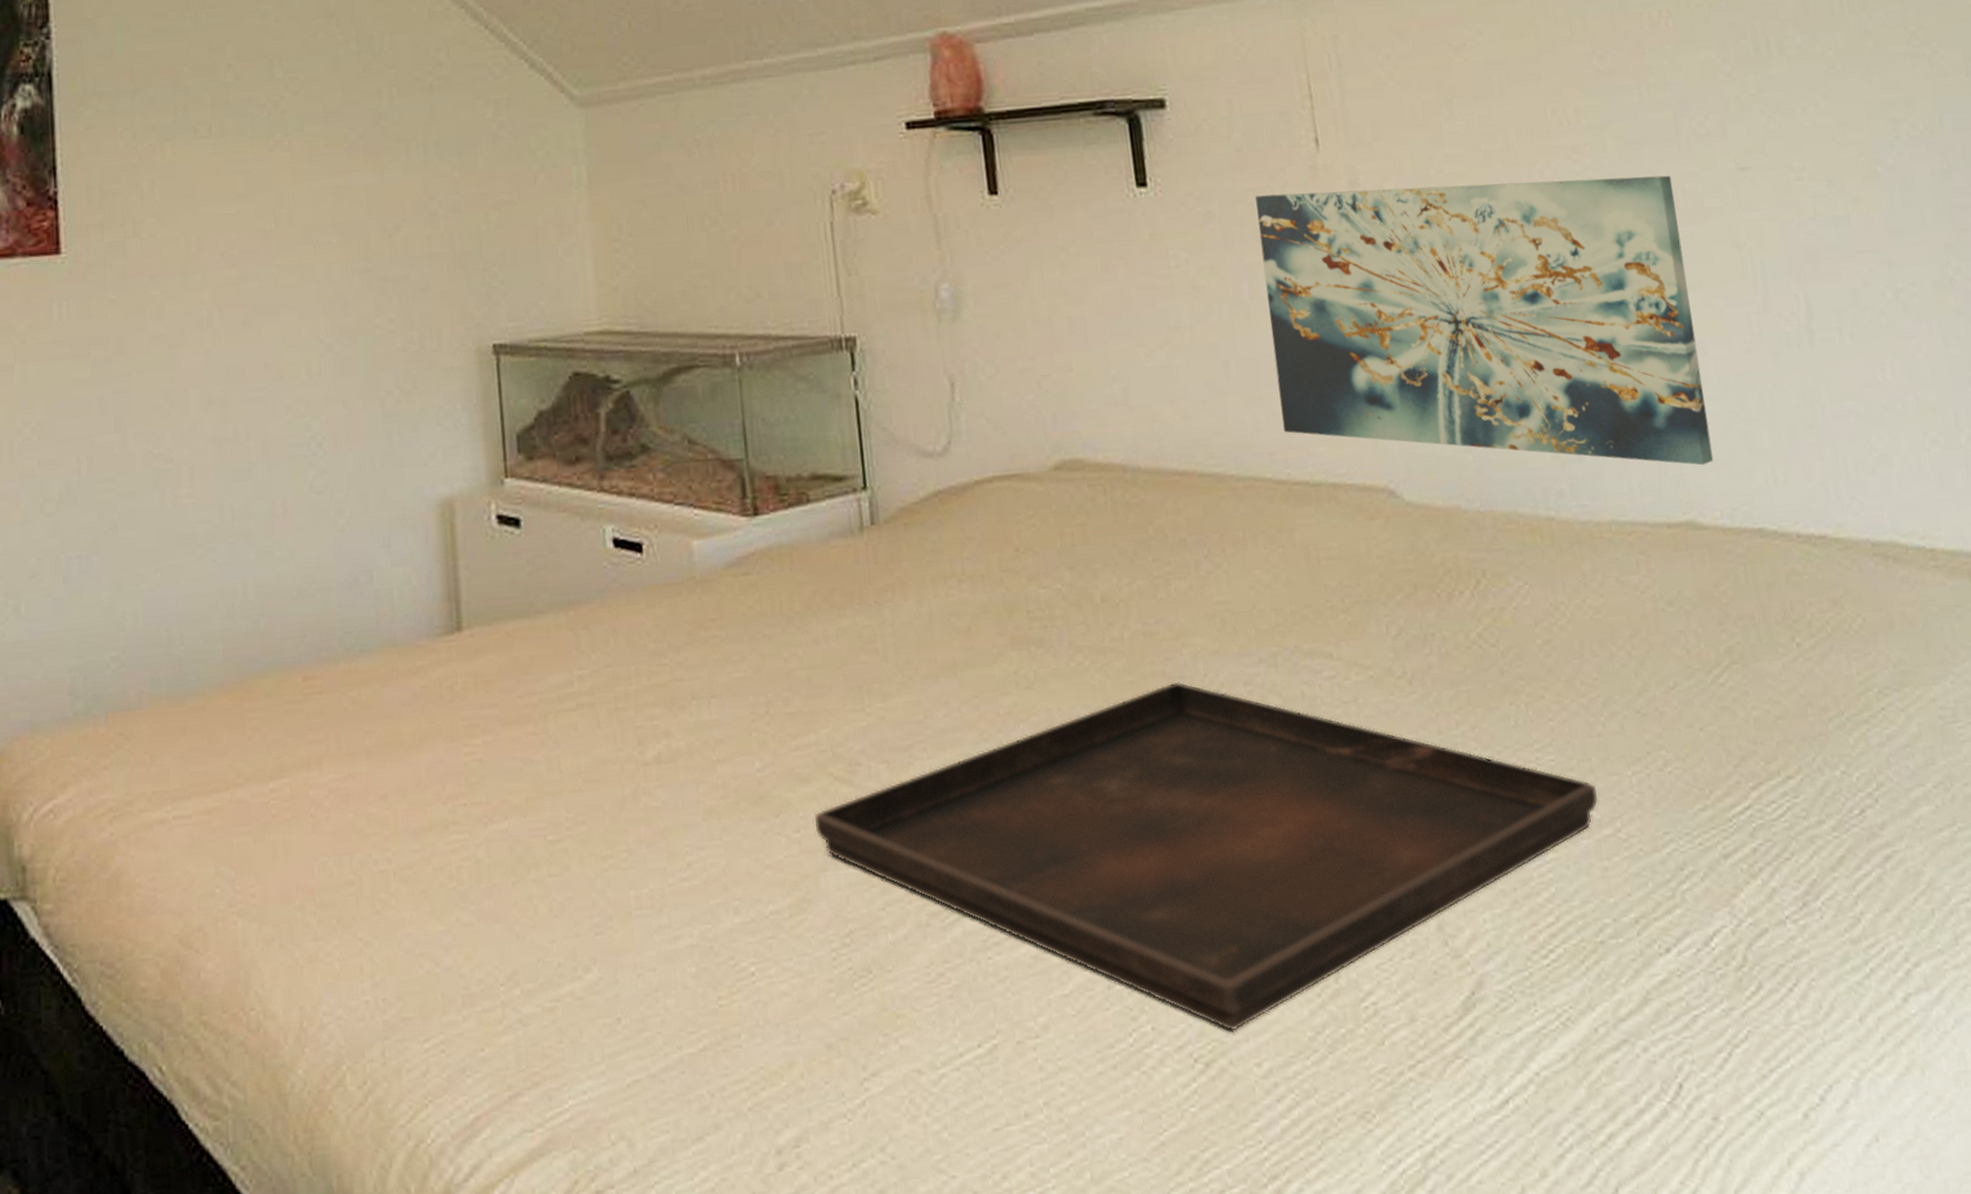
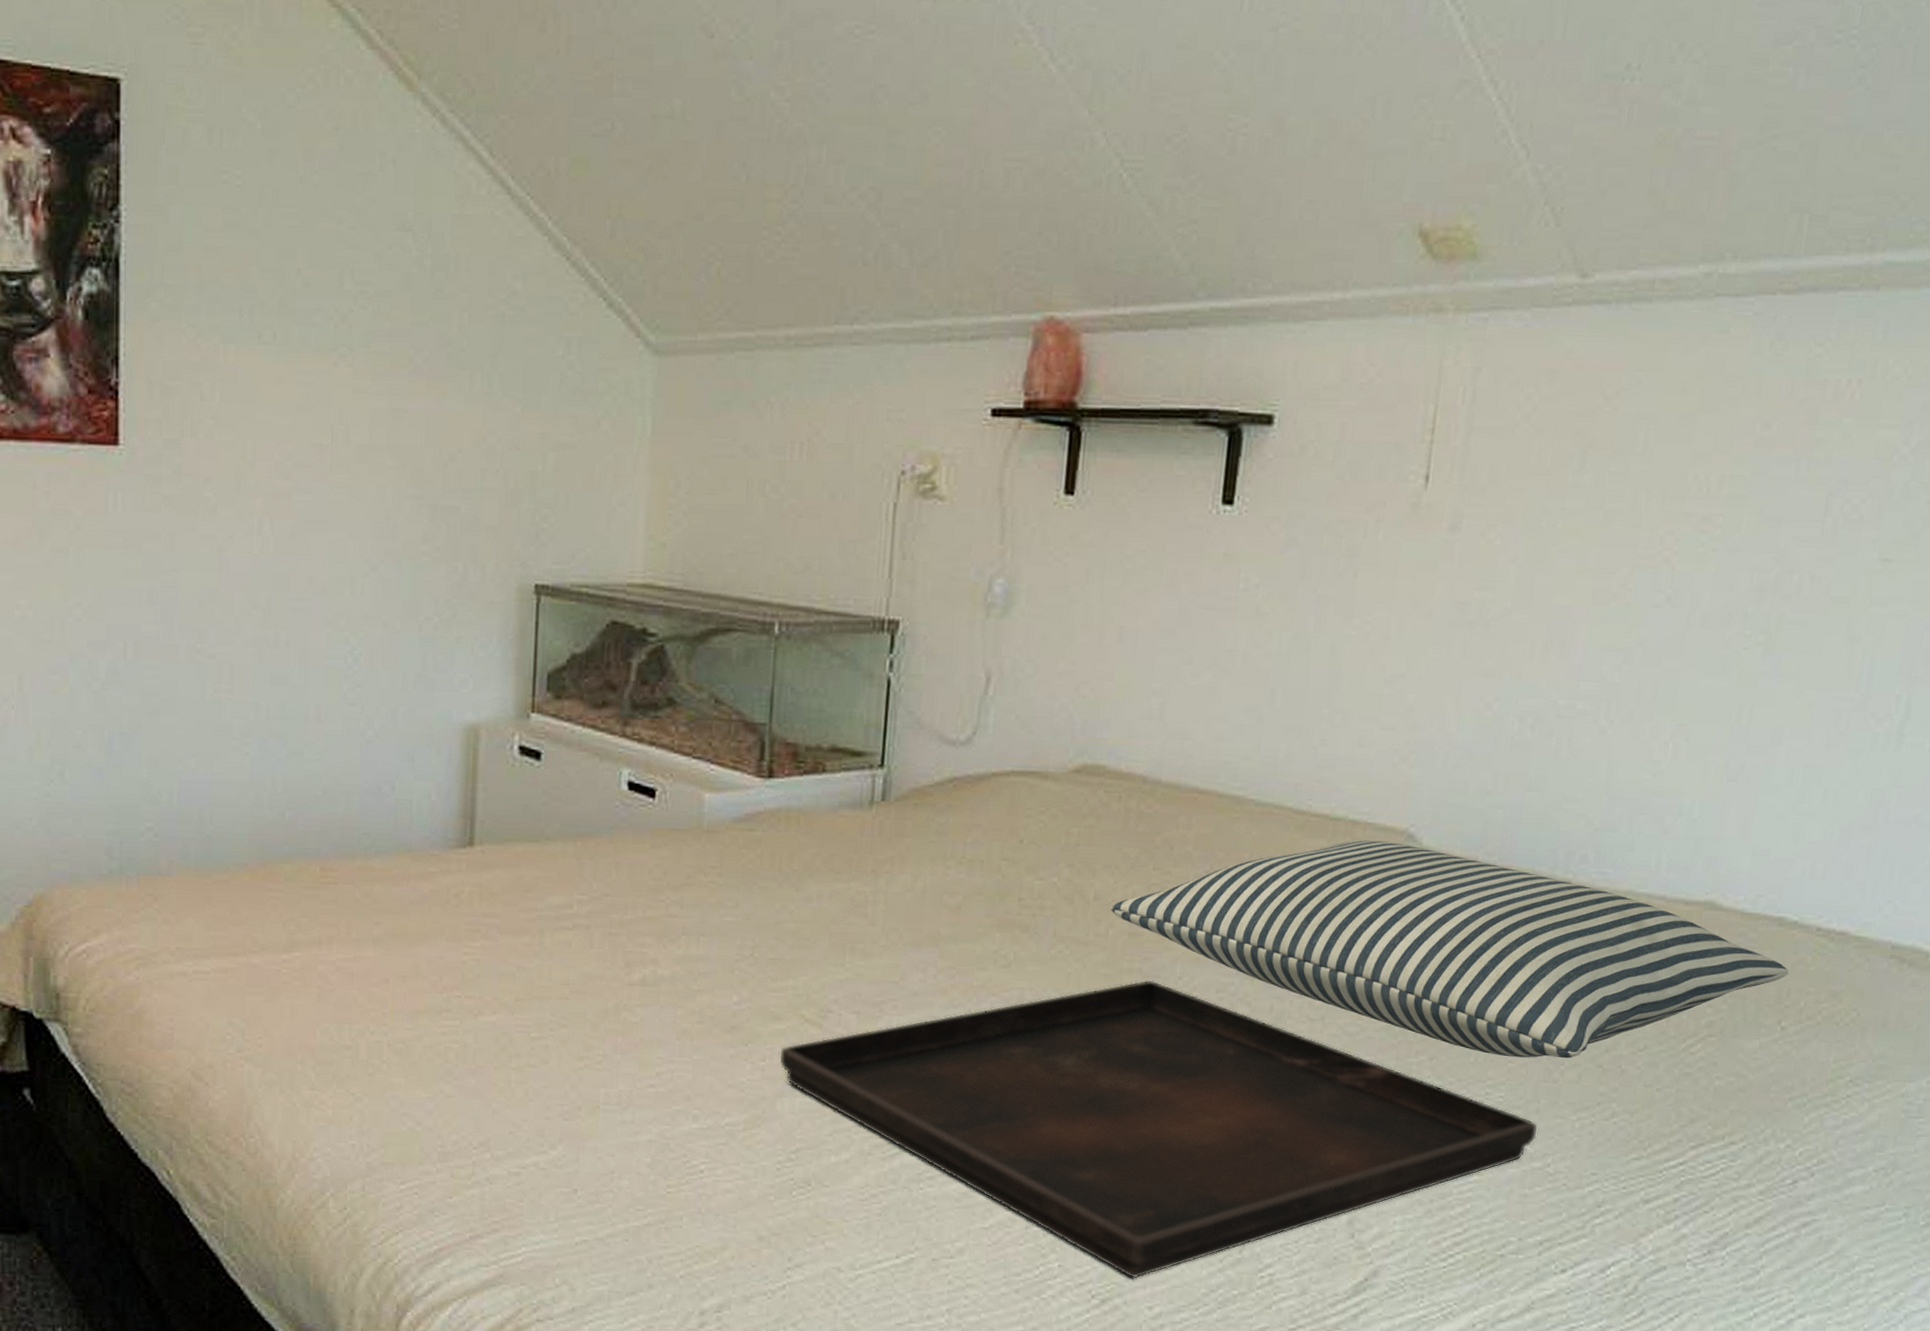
pillow: none [1120,501,1786,715] -> present [1111,840,1789,1059]
wall art: present [1255,175,1714,466] -> none [1316,528,1804,851]

